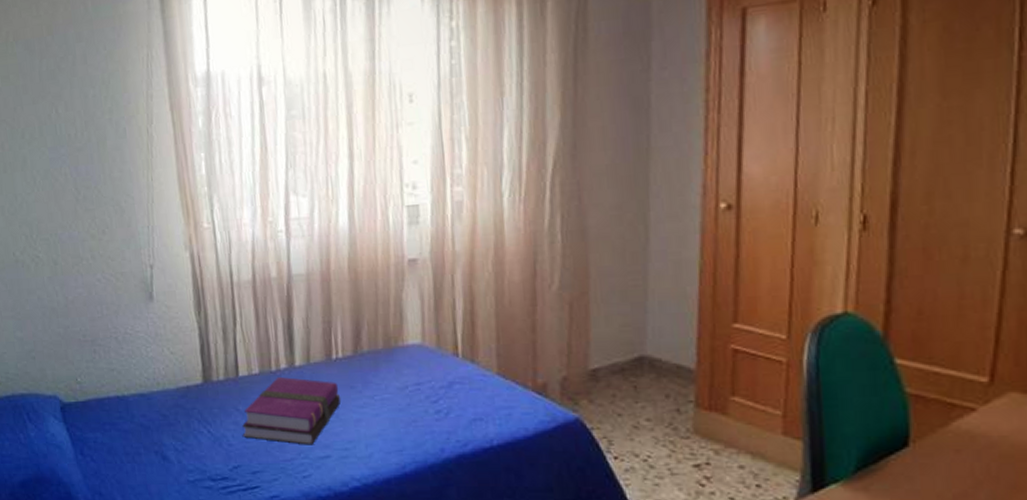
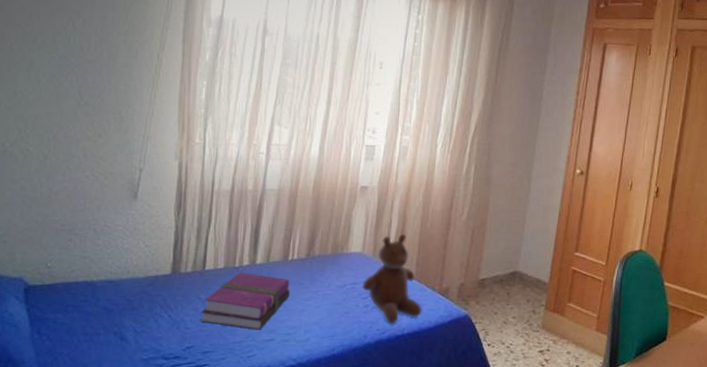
teddy bear: none [429,317,514,434] -> present [362,234,422,324]

